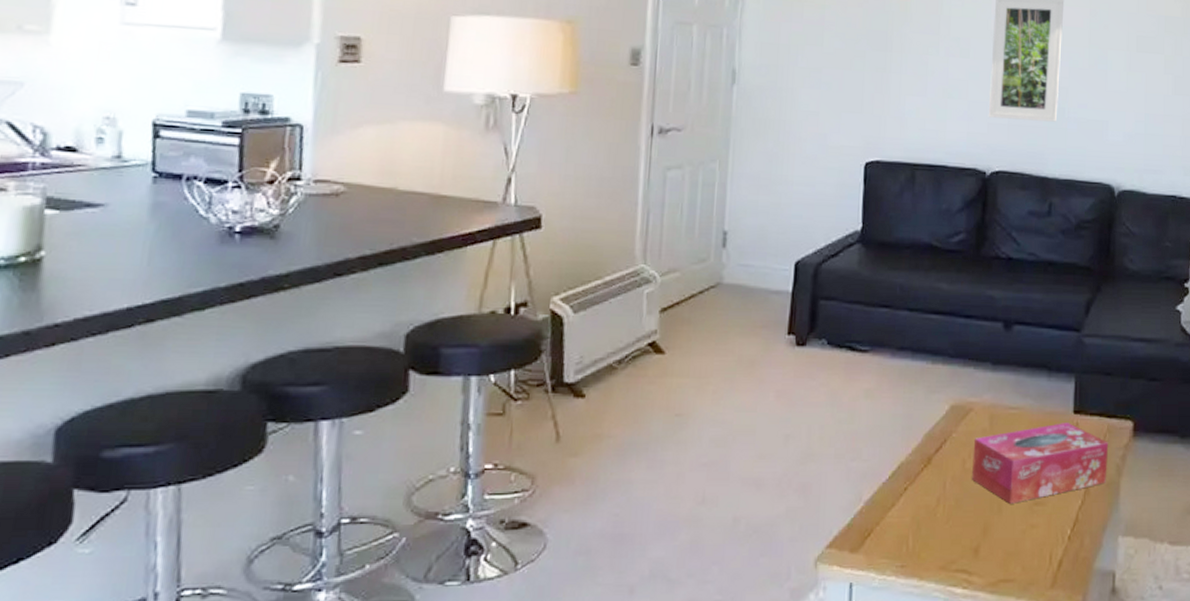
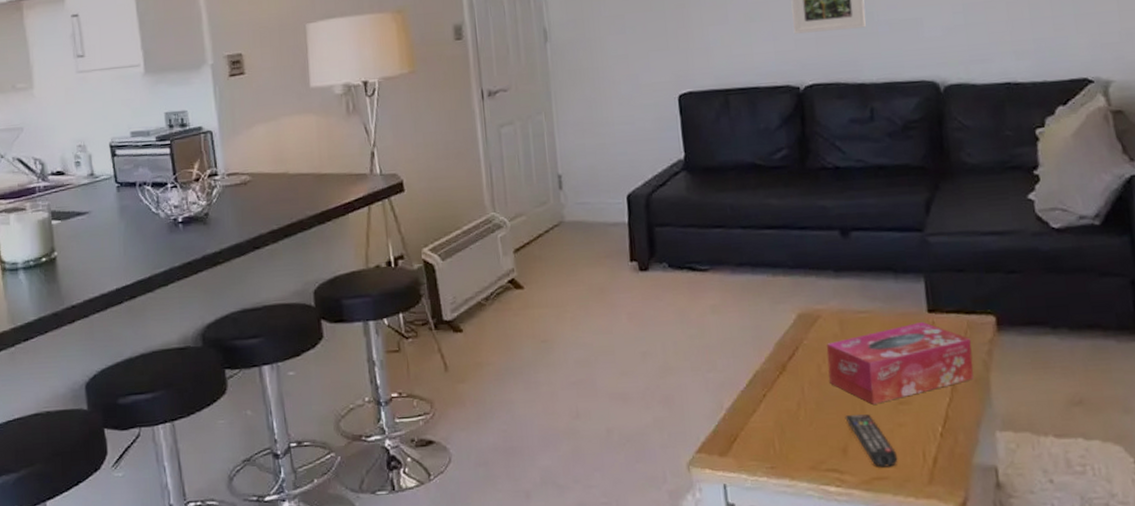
remote control: none [981,514,1026,569] -> present [845,414,898,467]

